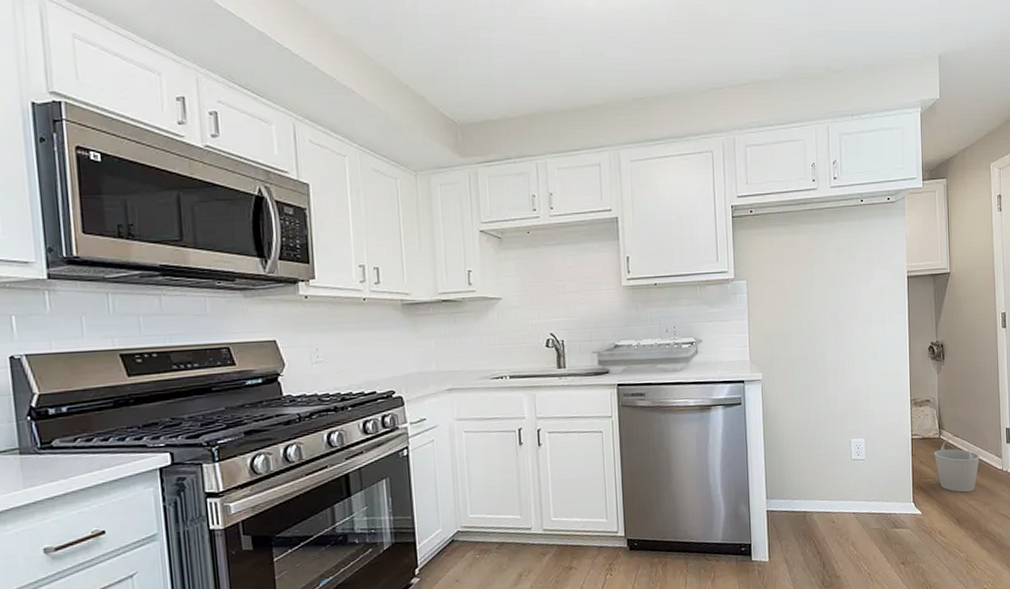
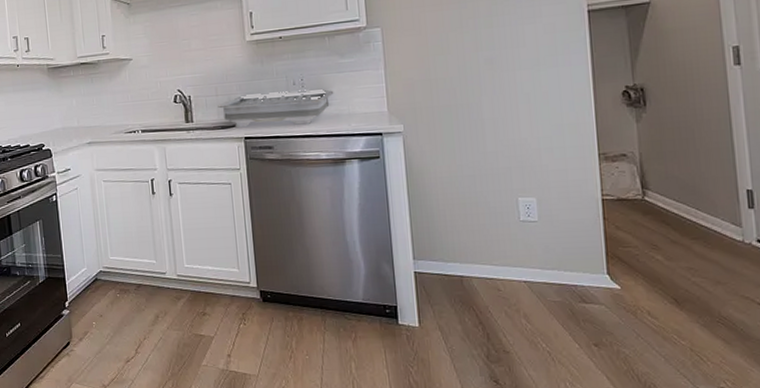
bucket: present [934,435,981,493] -> none [636,197,707,267]

